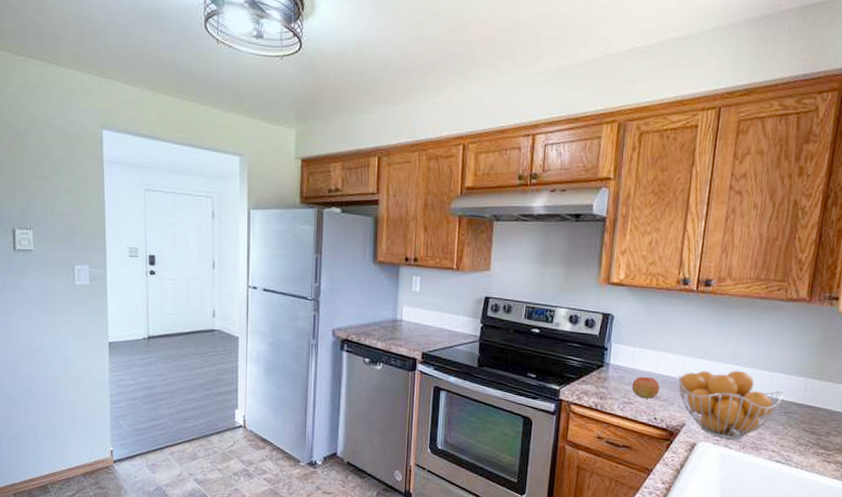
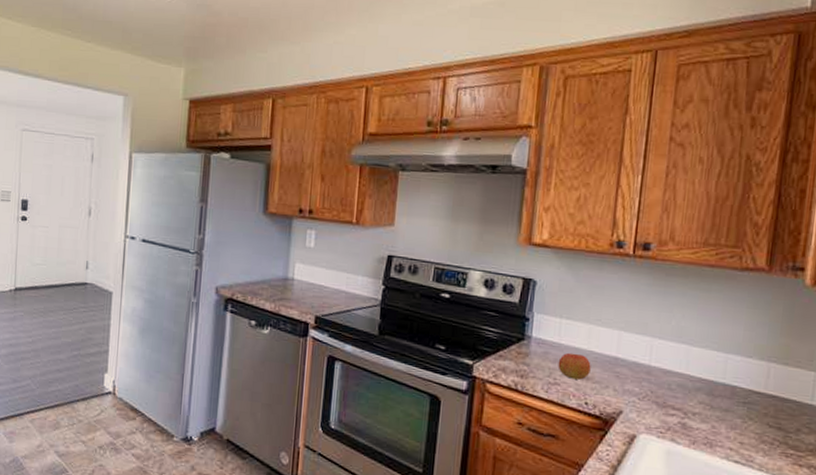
fruit basket: present [677,370,784,440] -> none [612,348,741,433]

